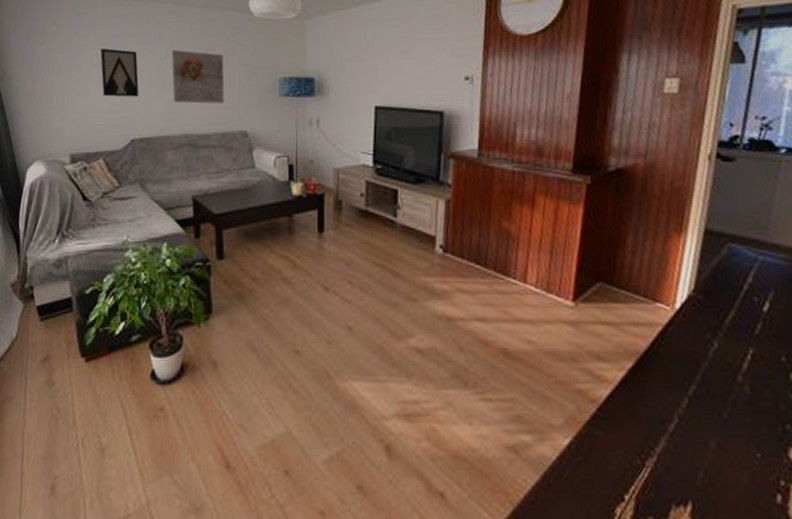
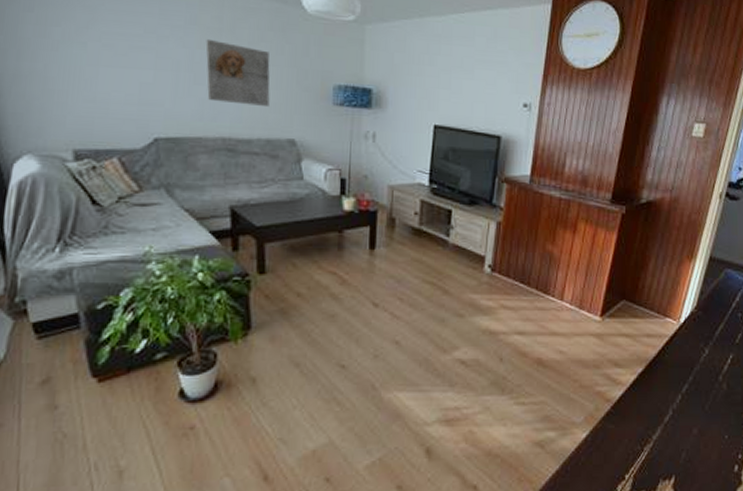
wall art: present [100,48,139,97] -> none [112,27,165,89]

